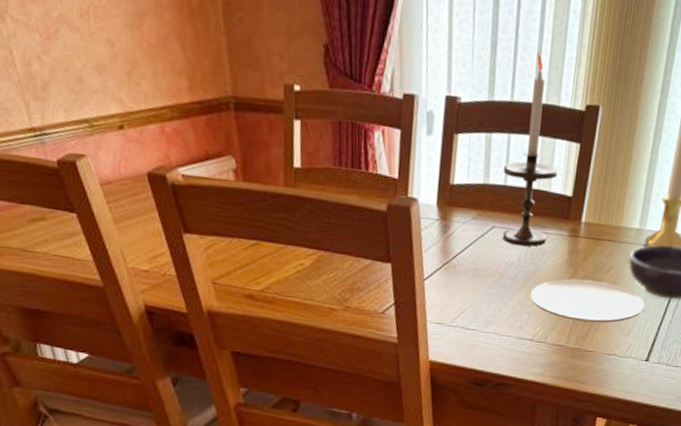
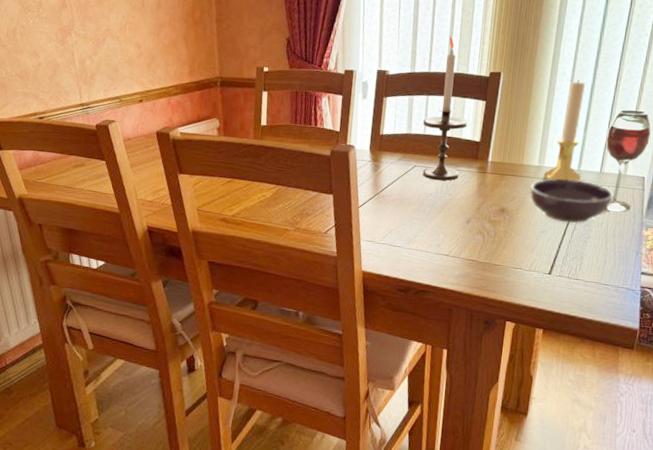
plate: present [530,279,645,323] -> none [446,206,546,242]

